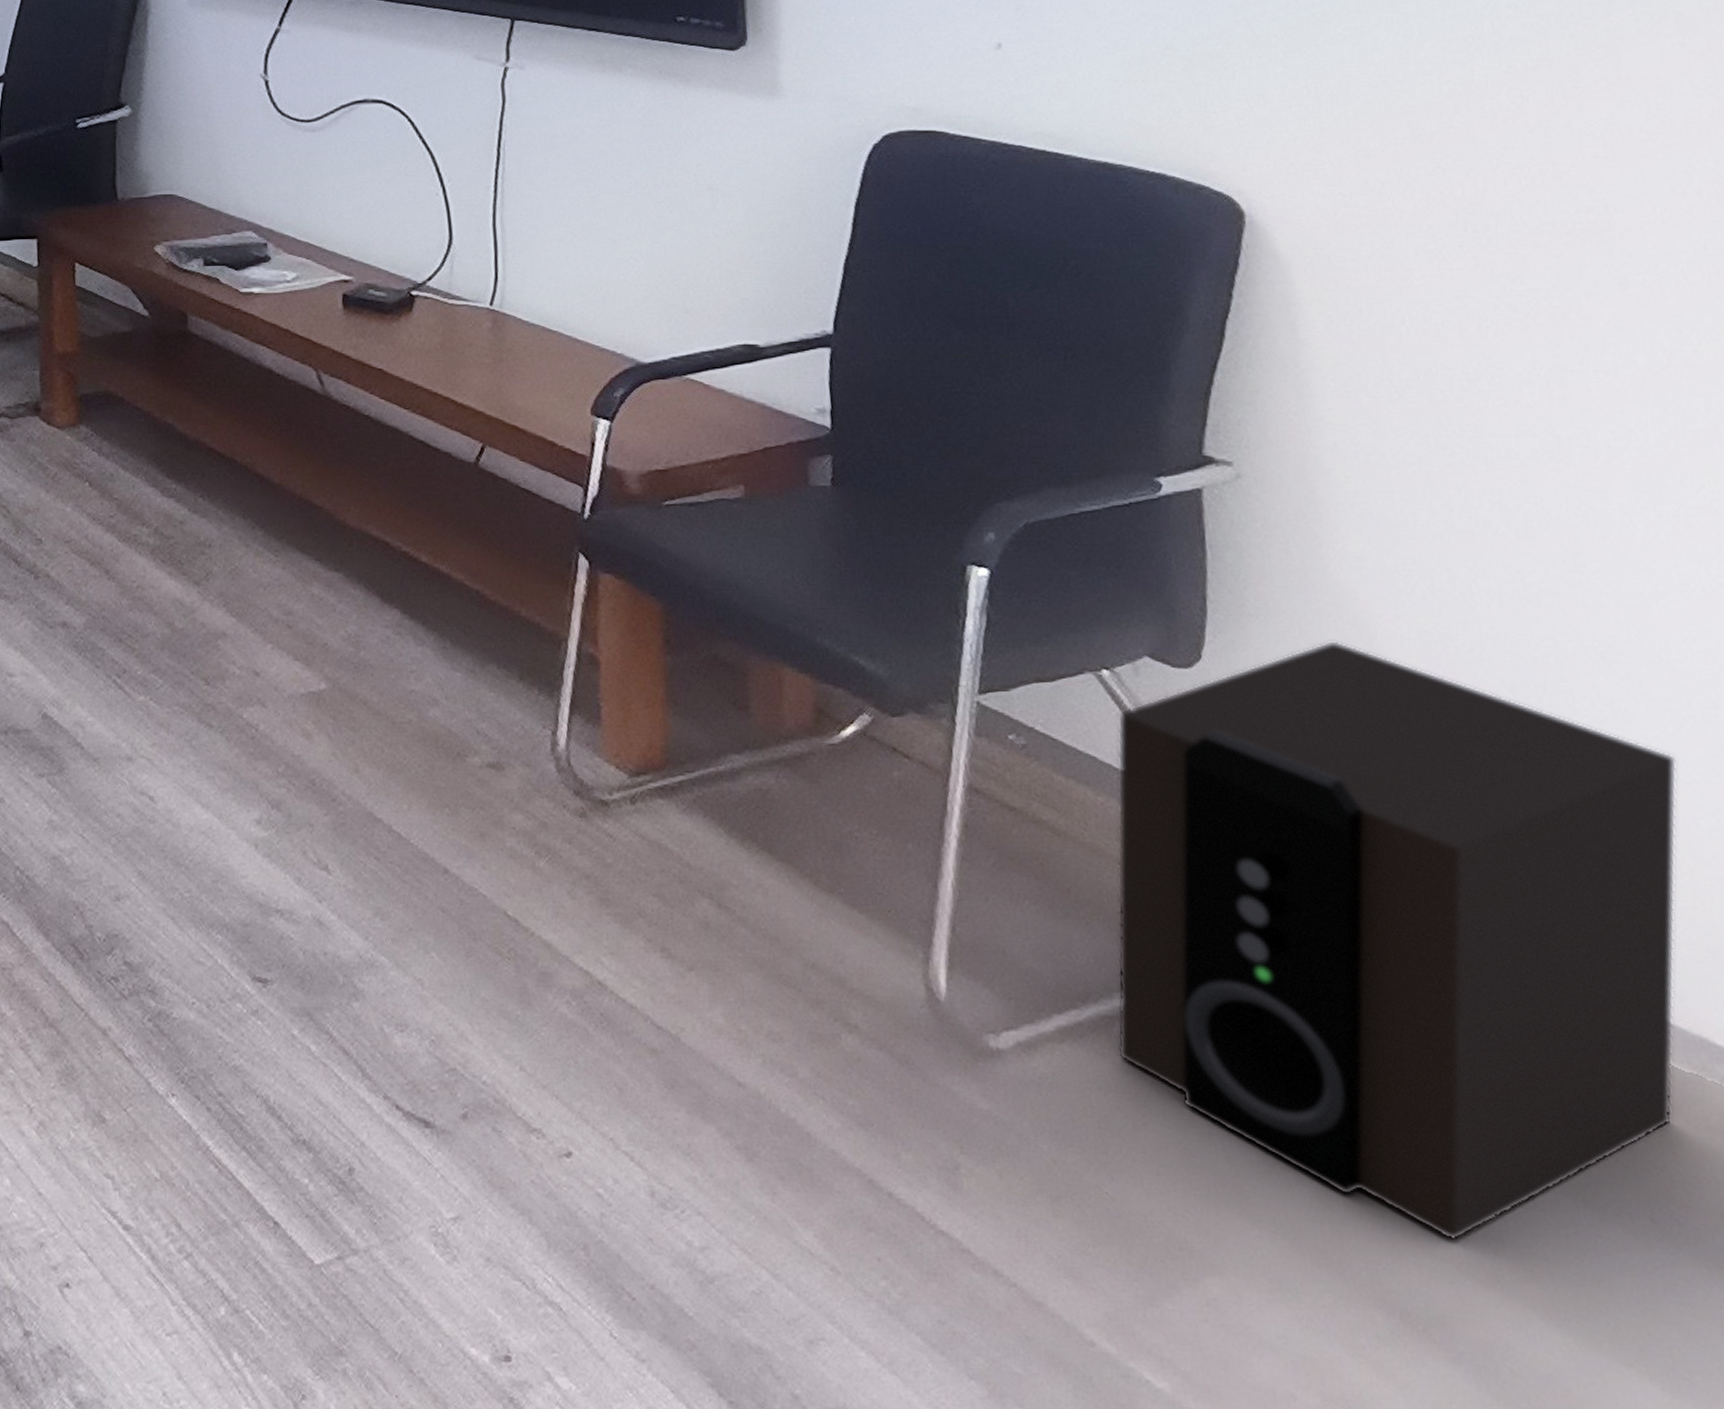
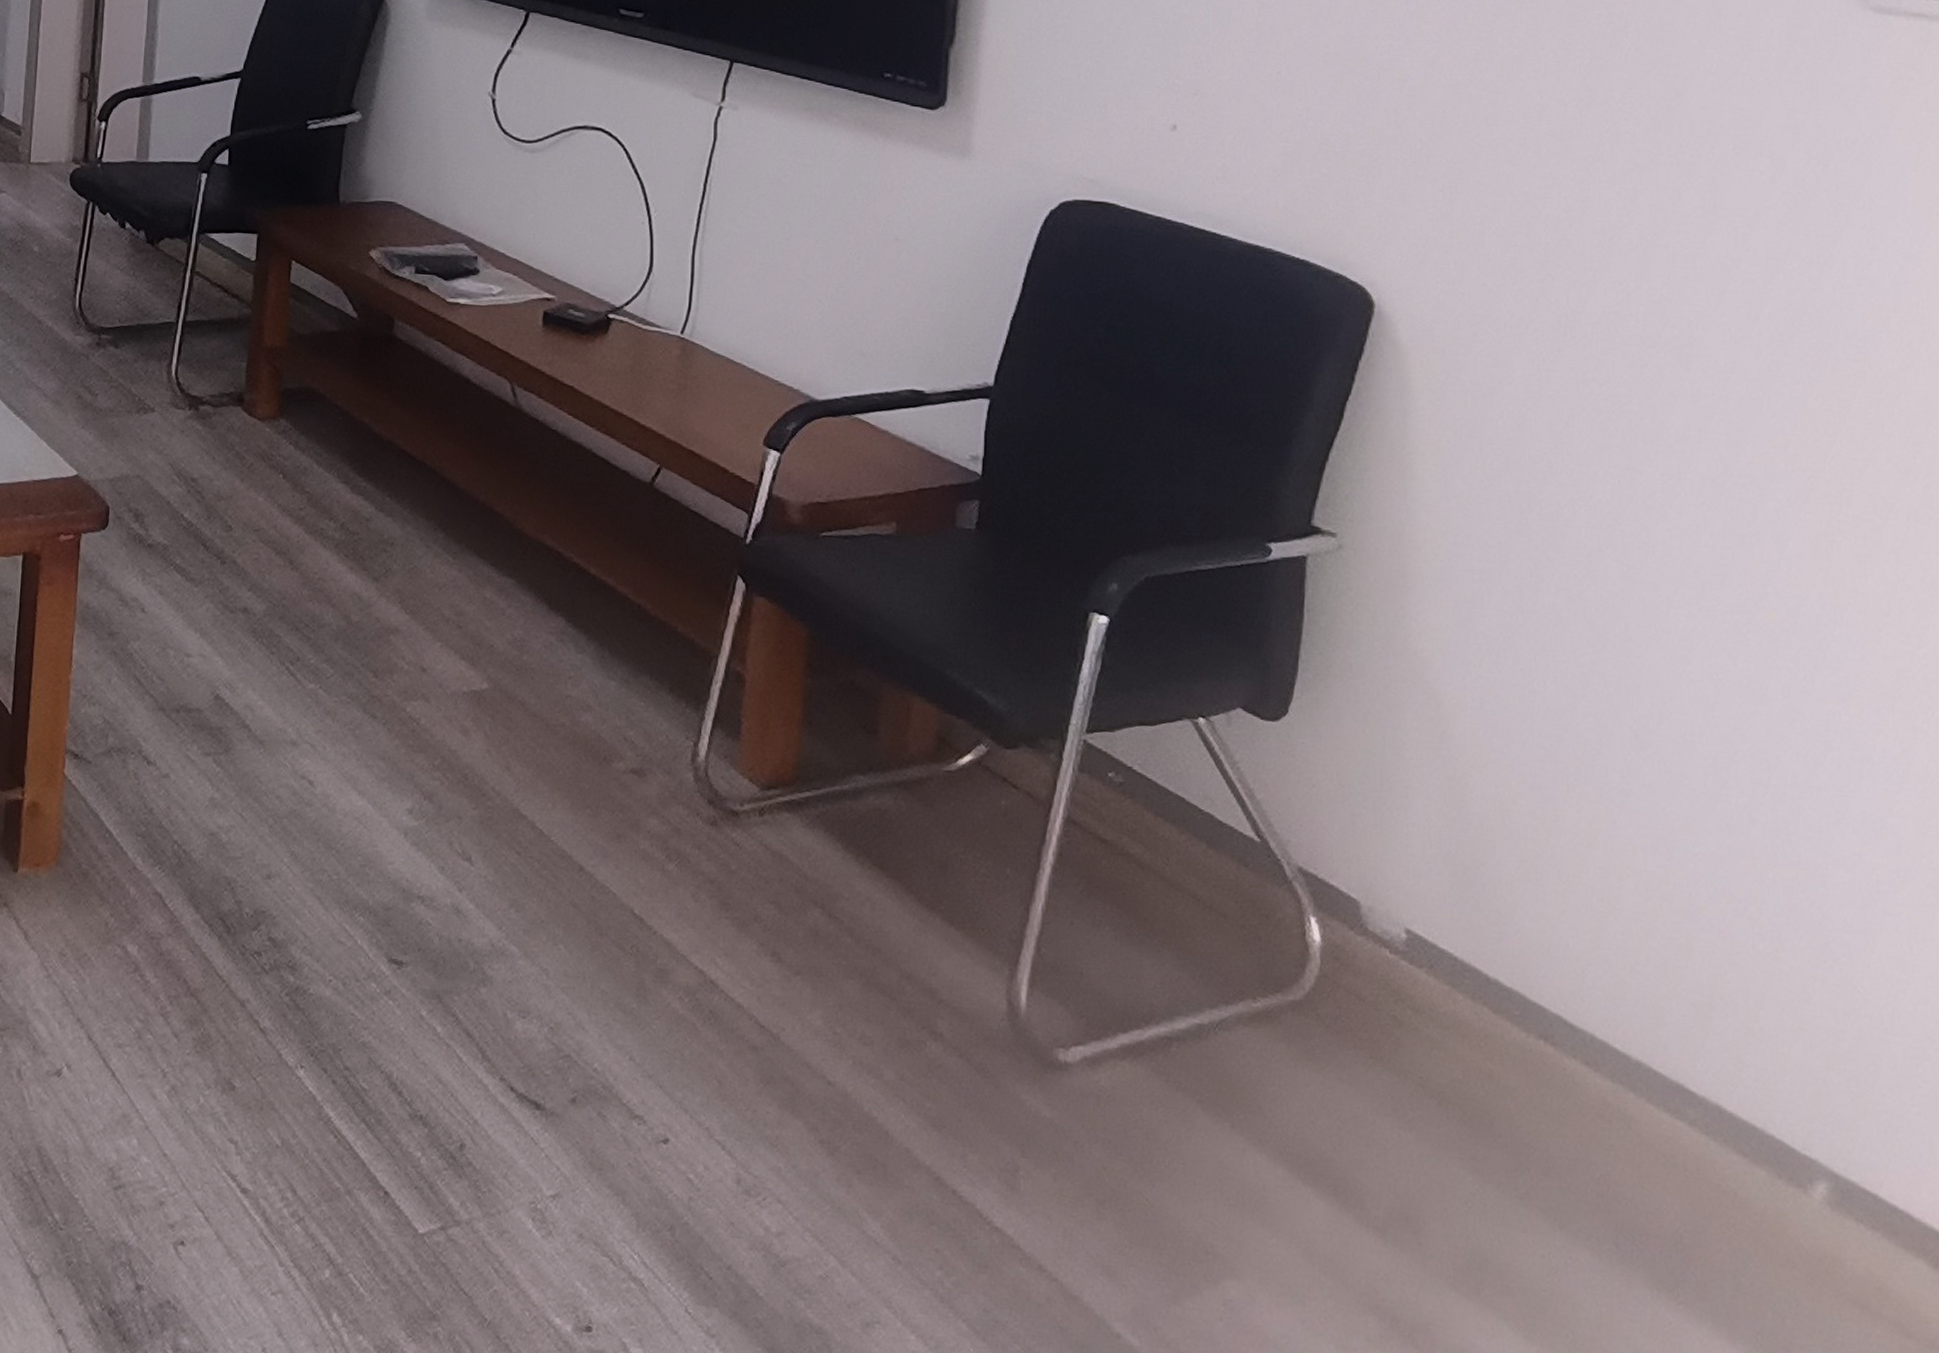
speaker: present [1117,641,1678,1241] -> none [1171,705,1688,1256]

